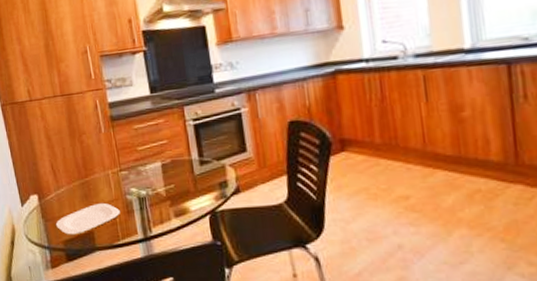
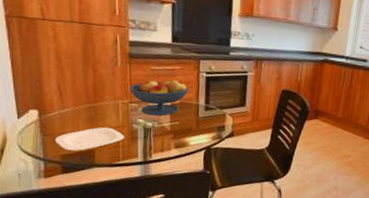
fruit bowl: none [116,134,178,182] -> present [129,79,189,116]

